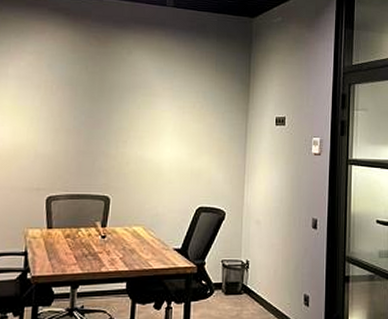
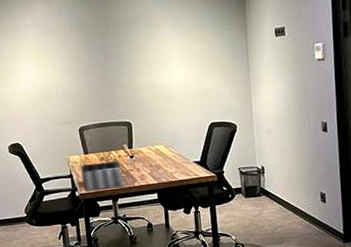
desk organizer: none [37,236,89,274] -> present [80,157,124,192]

